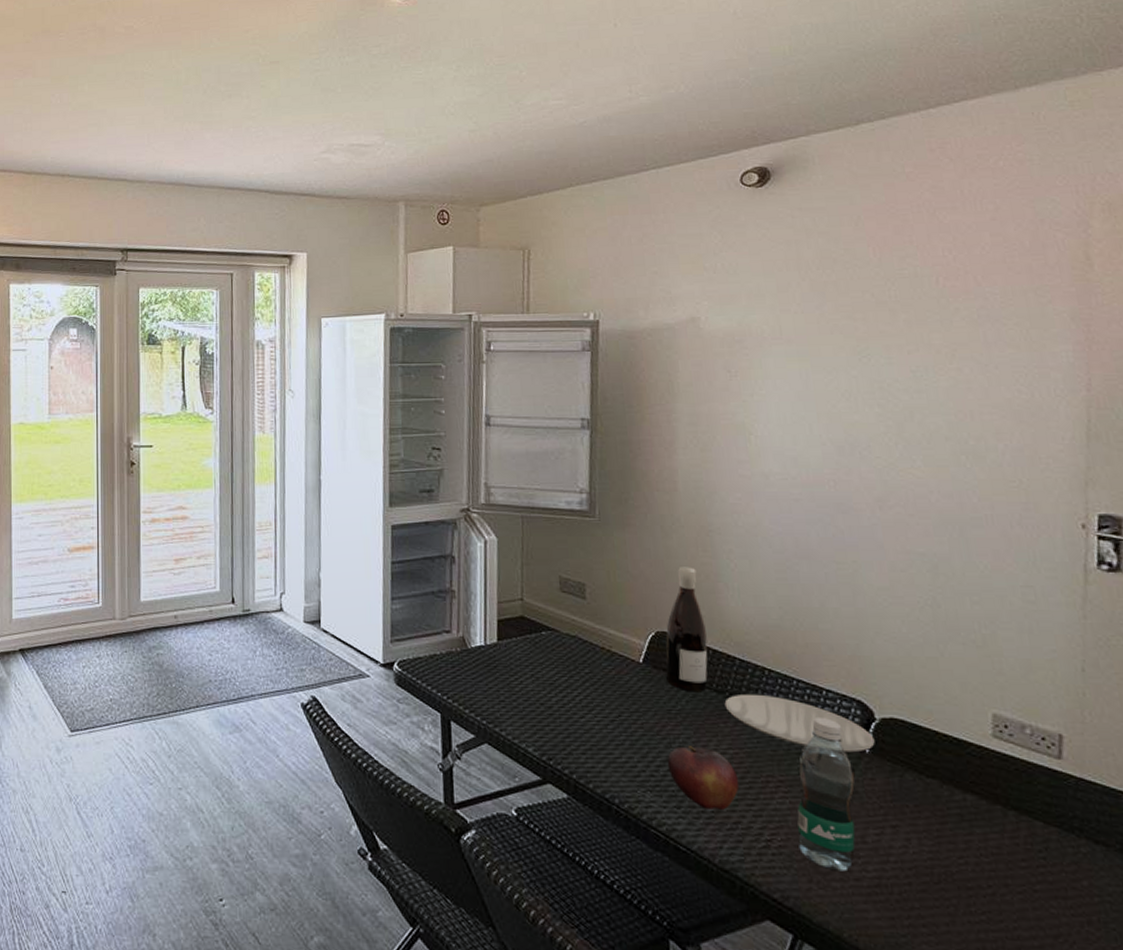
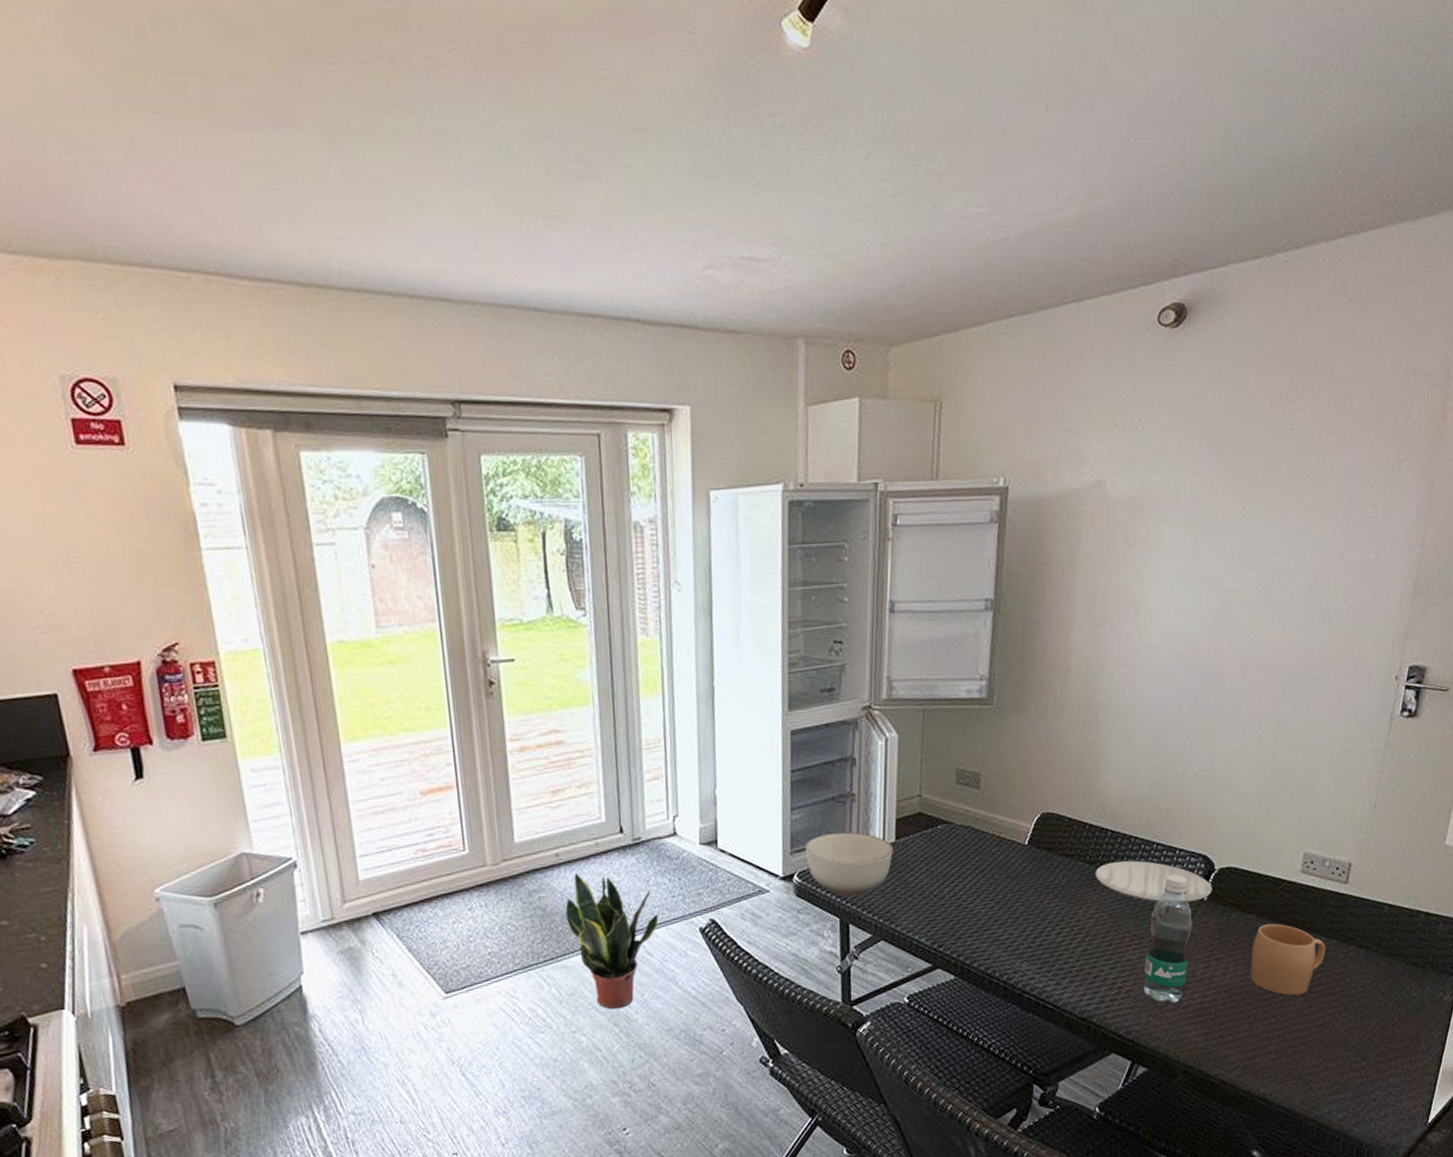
potted plant: none [179,635,263,772] -> present [565,872,659,1010]
bowl: none [406,626,497,692] -> present [806,832,894,897]
bottle: present [665,565,708,692] -> none [1047,746,1086,867]
fruit: present [667,744,739,810] -> none [1042,914,1101,969]
mug: none [938,793,1046,891] -> present [1251,923,1326,996]

